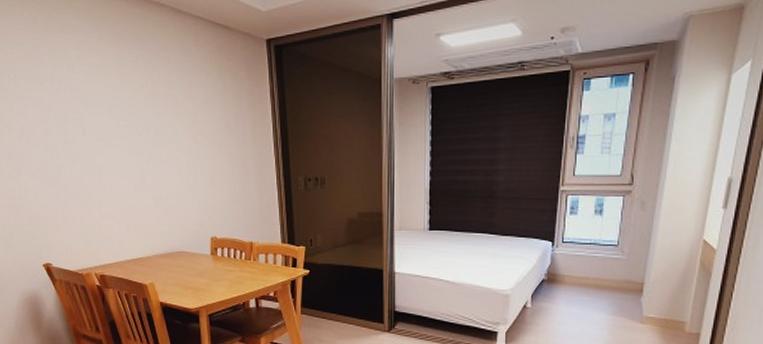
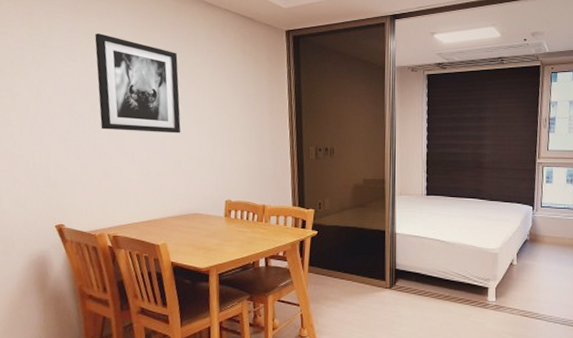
wall art: none [60,52,159,165] -> present [95,33,181,134]

